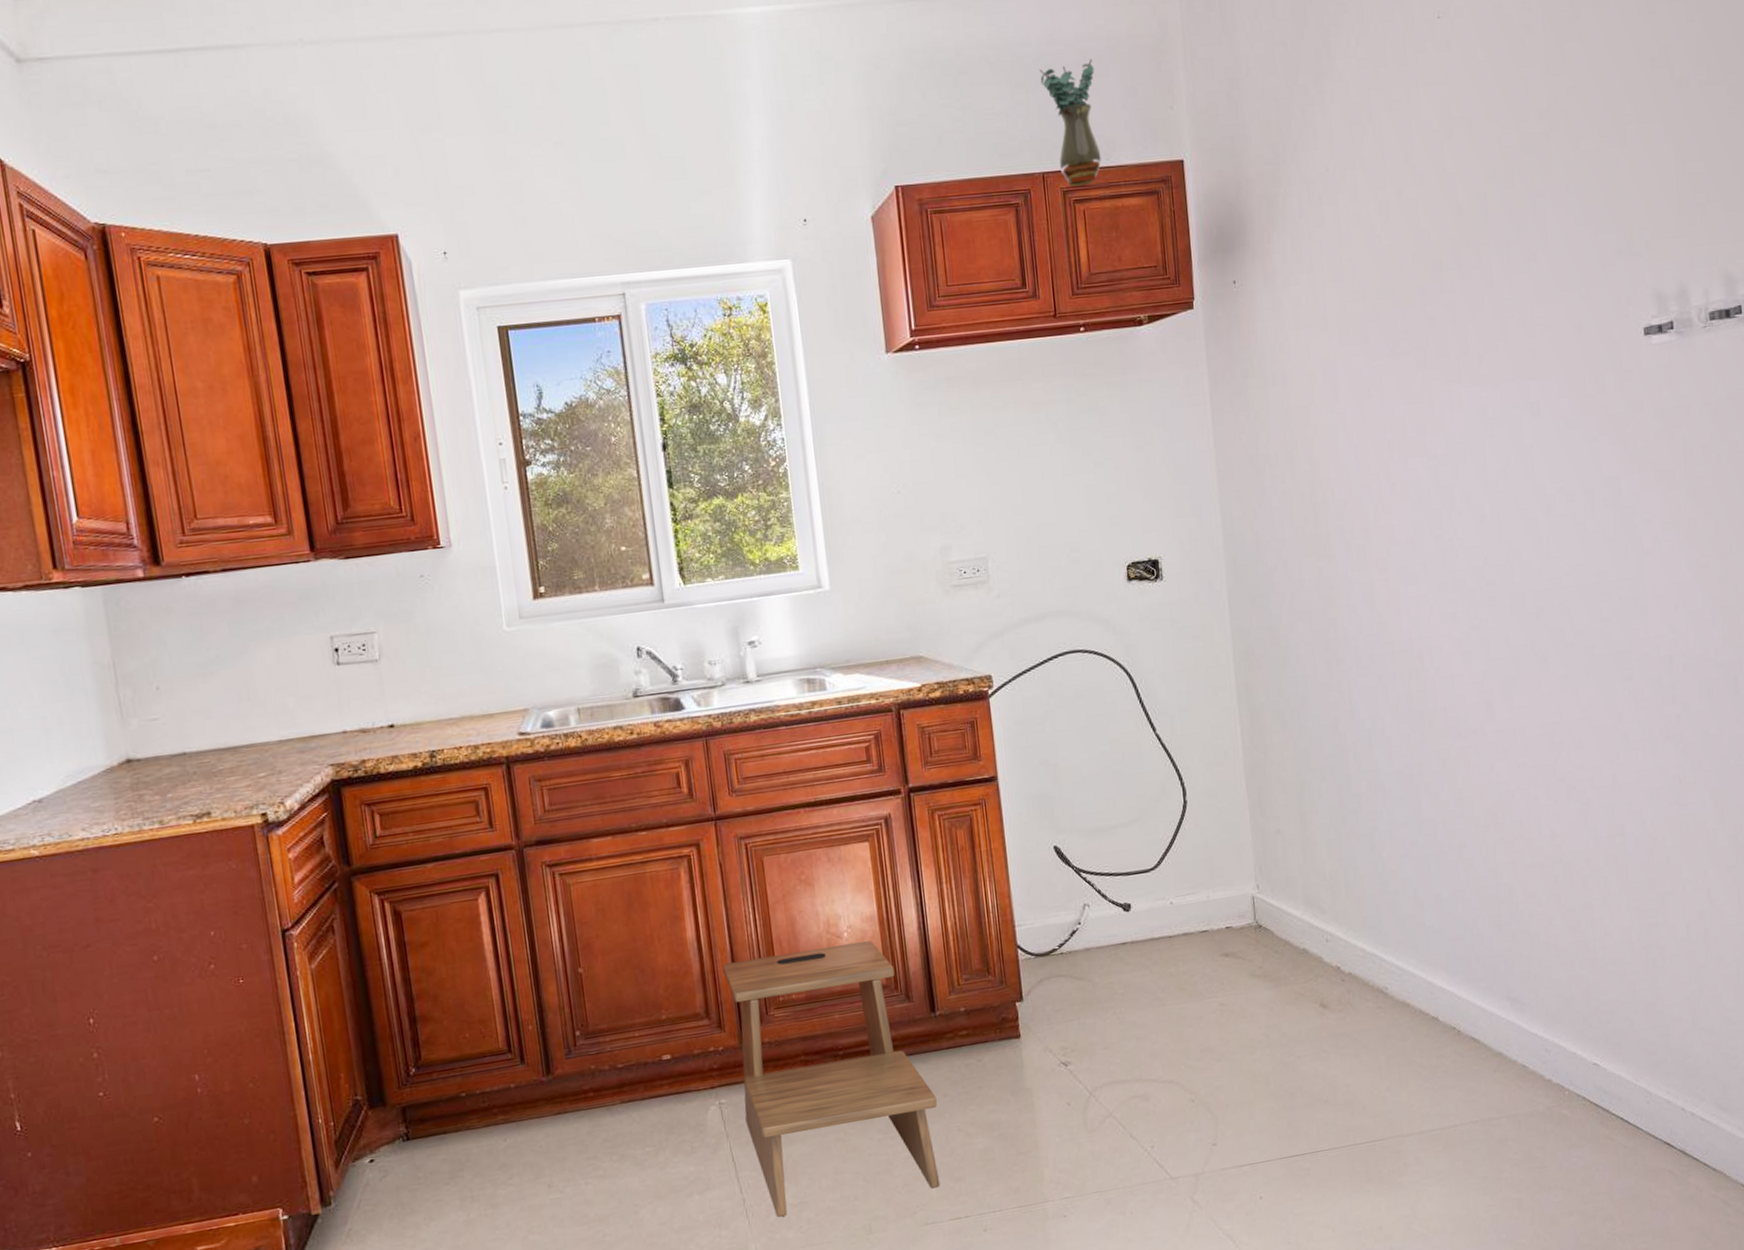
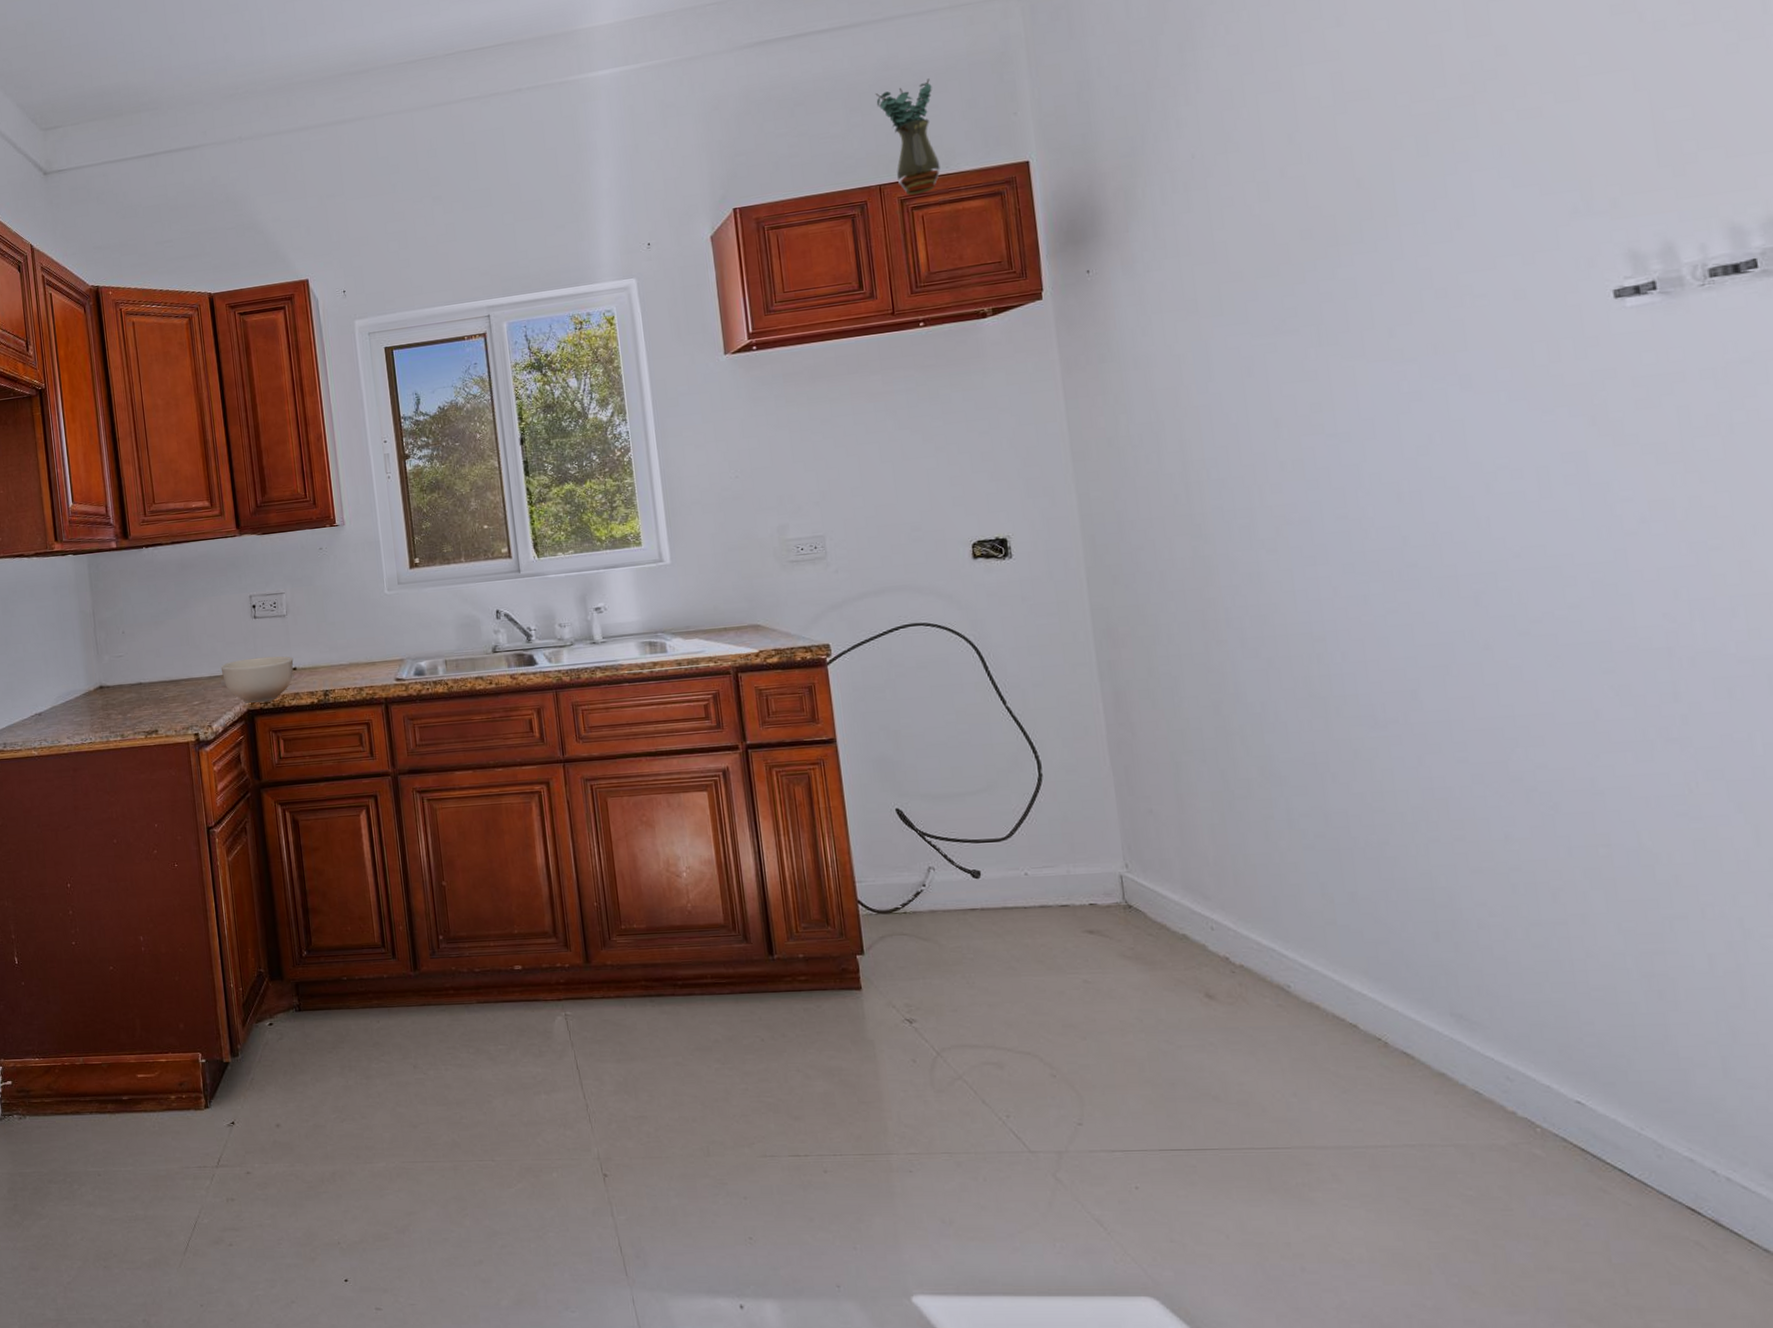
bowl: none [294,710,390,772] -> present [220,656,294,703]
step stool: present [723,940,940,1217] -> none [569,881,779,1126]

